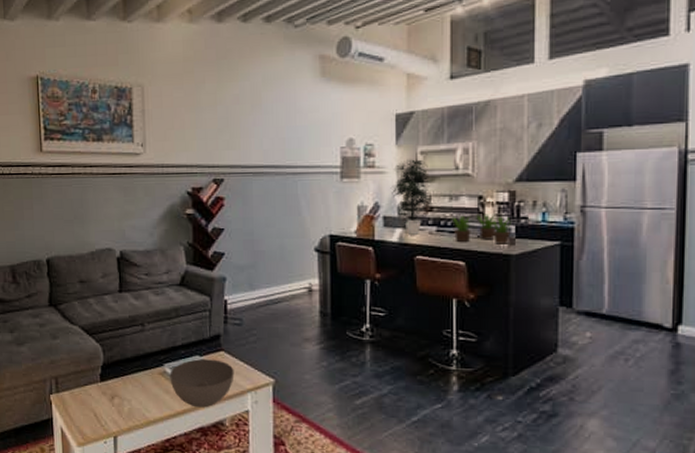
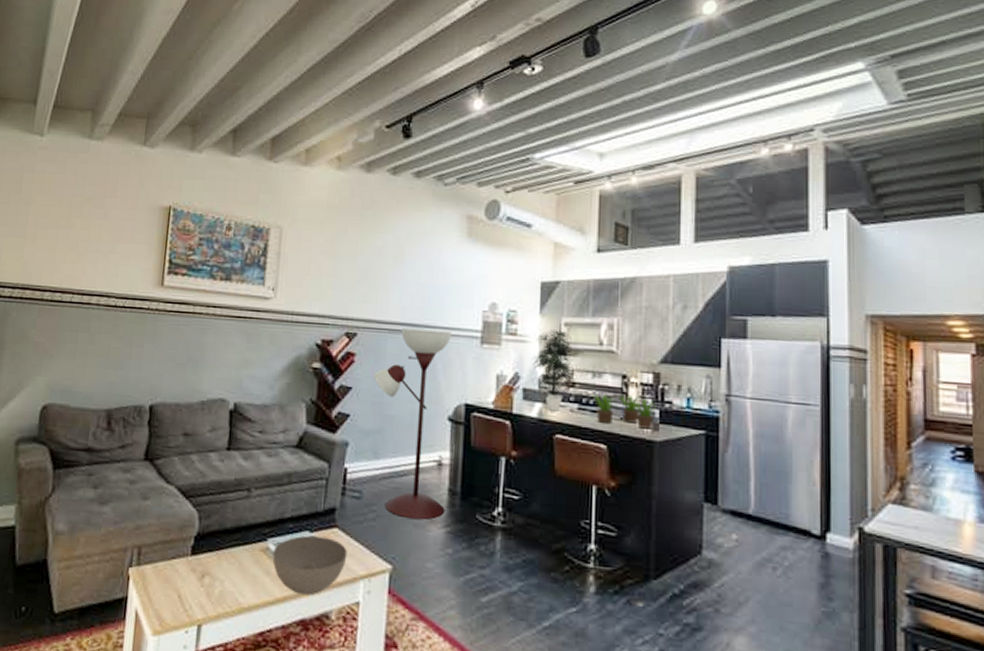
floor lamp: none [242,169,318,340] -> present [373,328,451,520]

